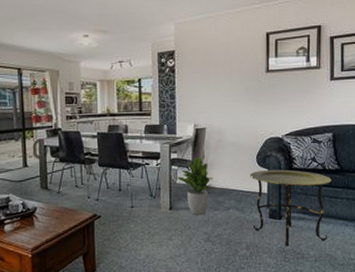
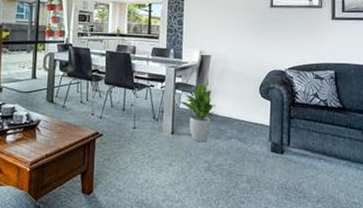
side table: present [249,169,332,247] -> none [252,102,334,184]

